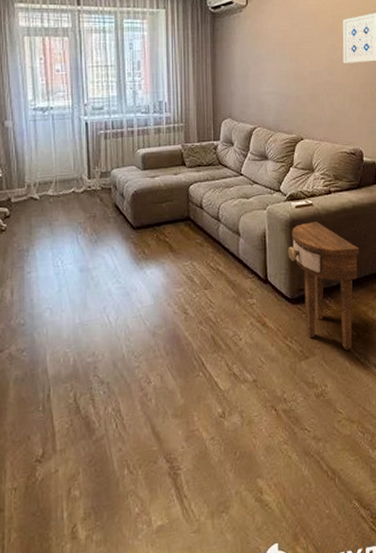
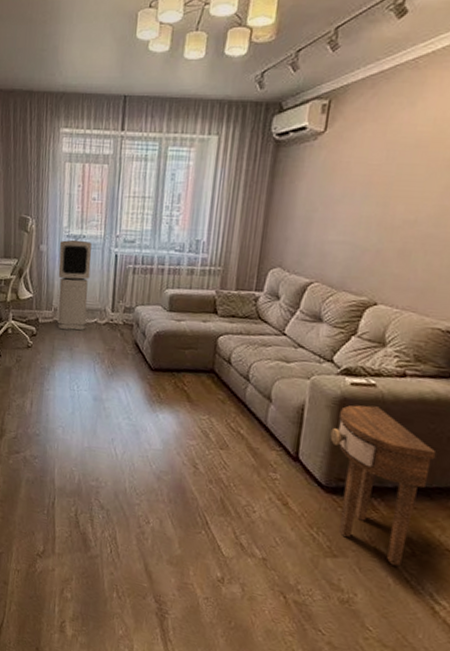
air purifier: none [26,112,65,206] -> present [56,239,92,331]

